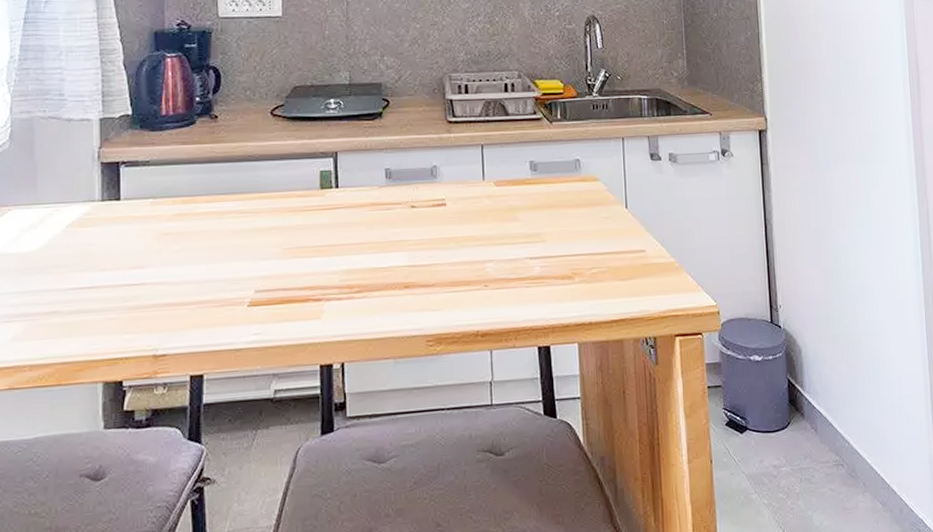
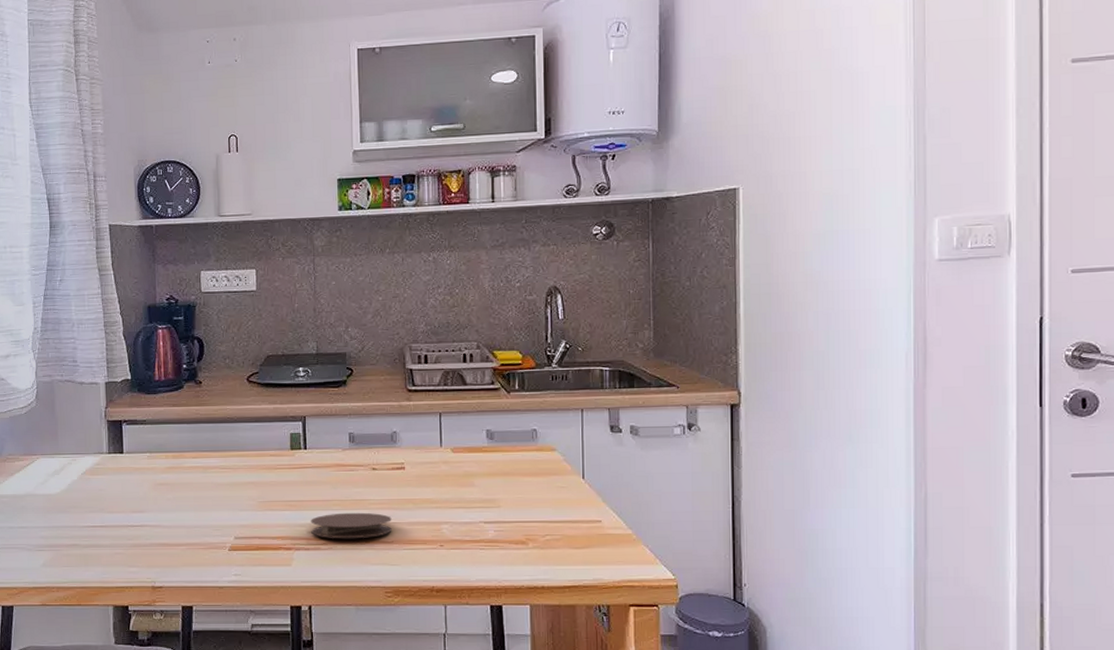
coaster: none [343,254,433,285] -> present [311,512,392,539]

